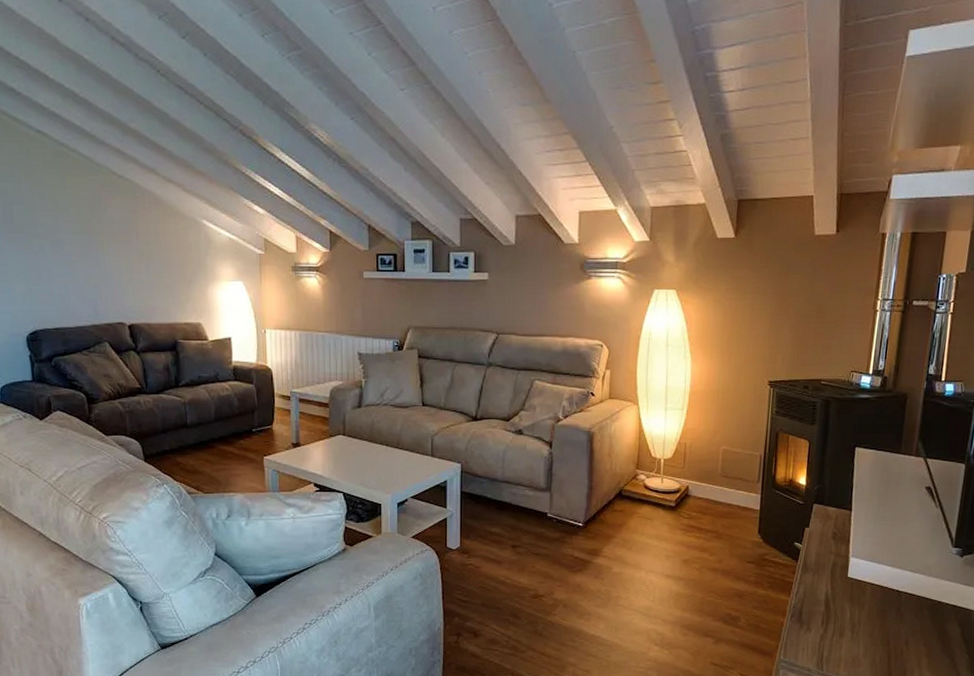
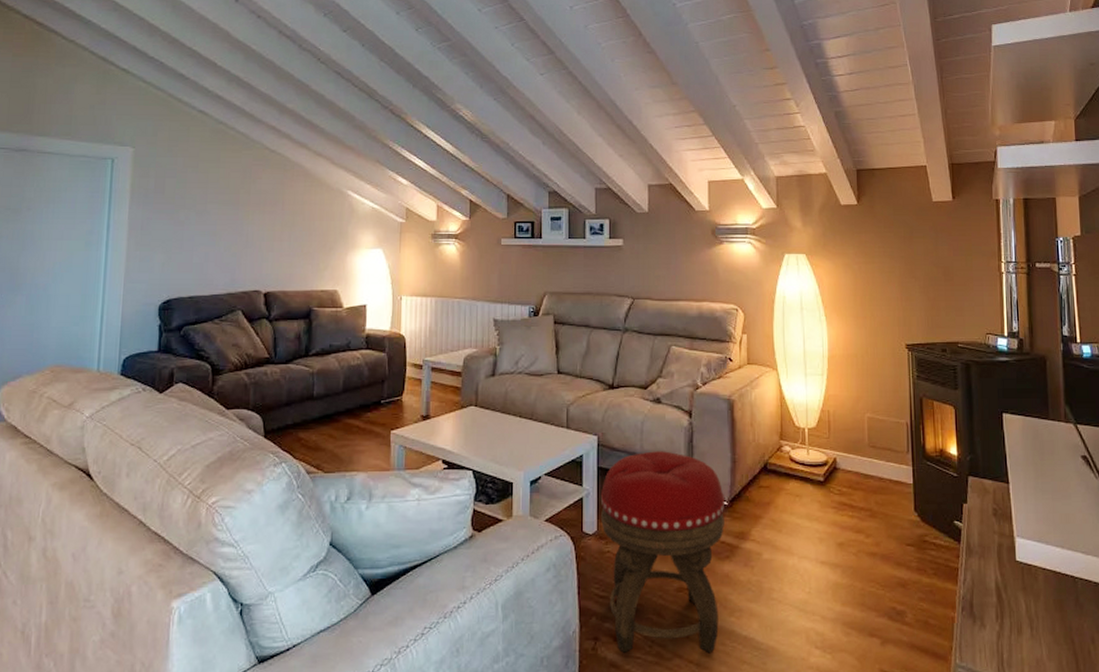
footstool: none [463,478,580,648] -> present [600,451,724,654]

